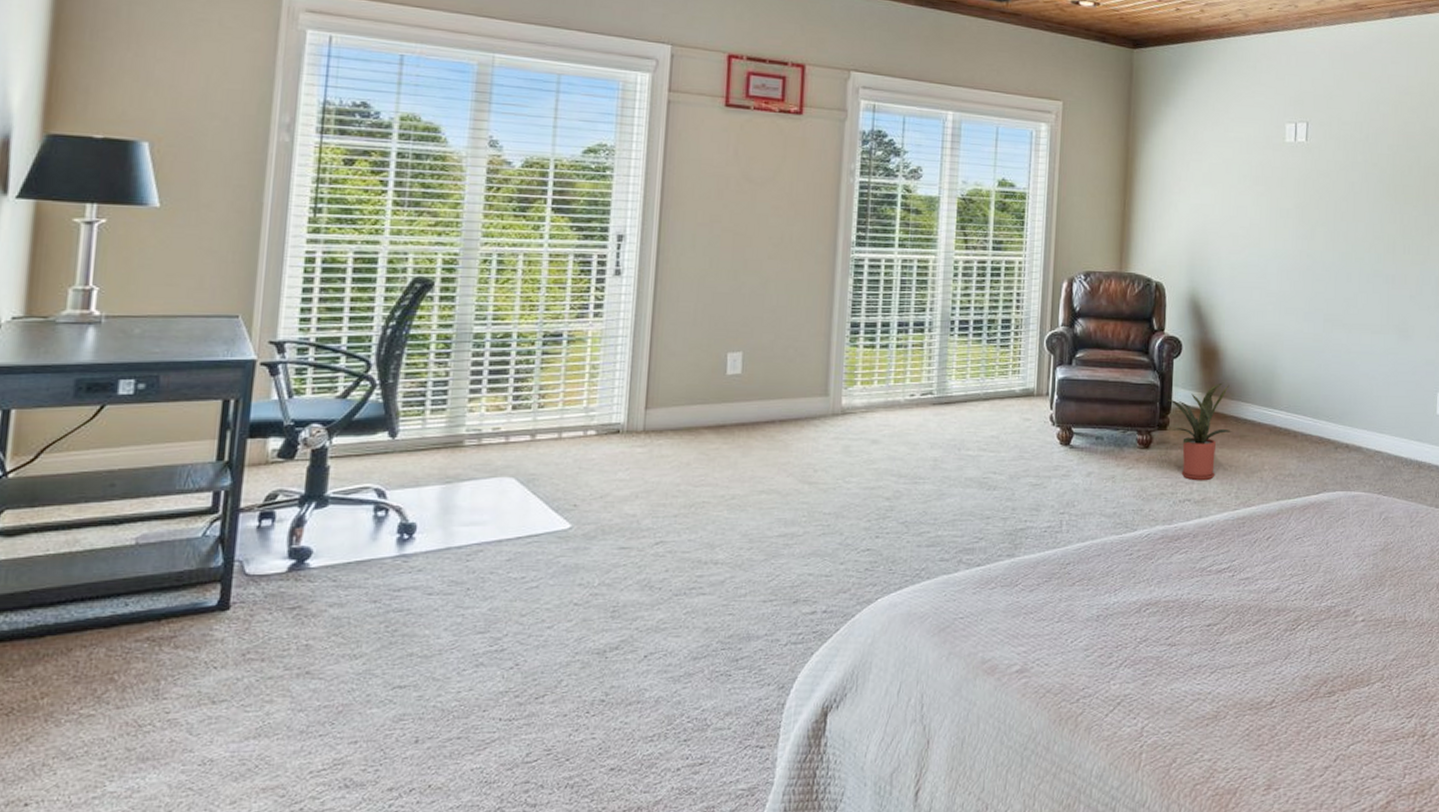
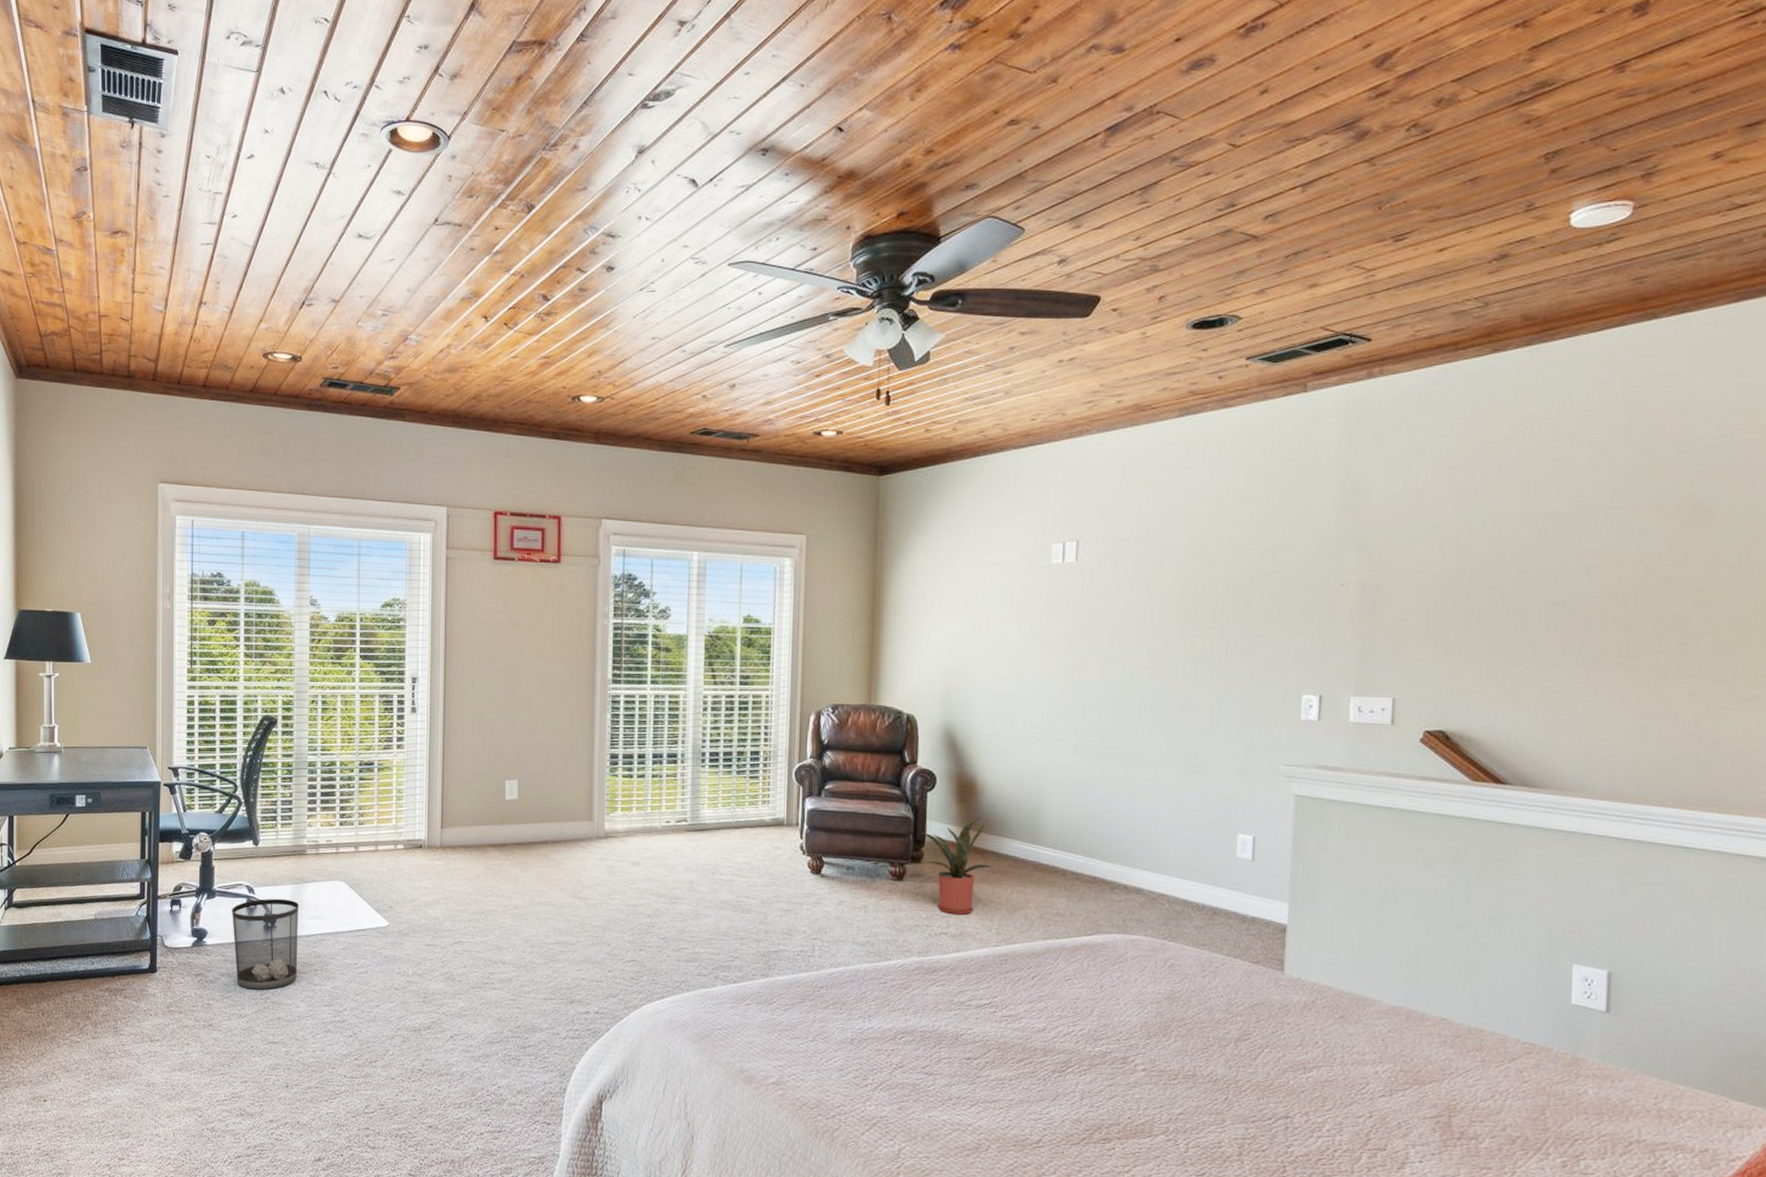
waste bin: none [350,502,450,621] -> present [231,898,300,990]

